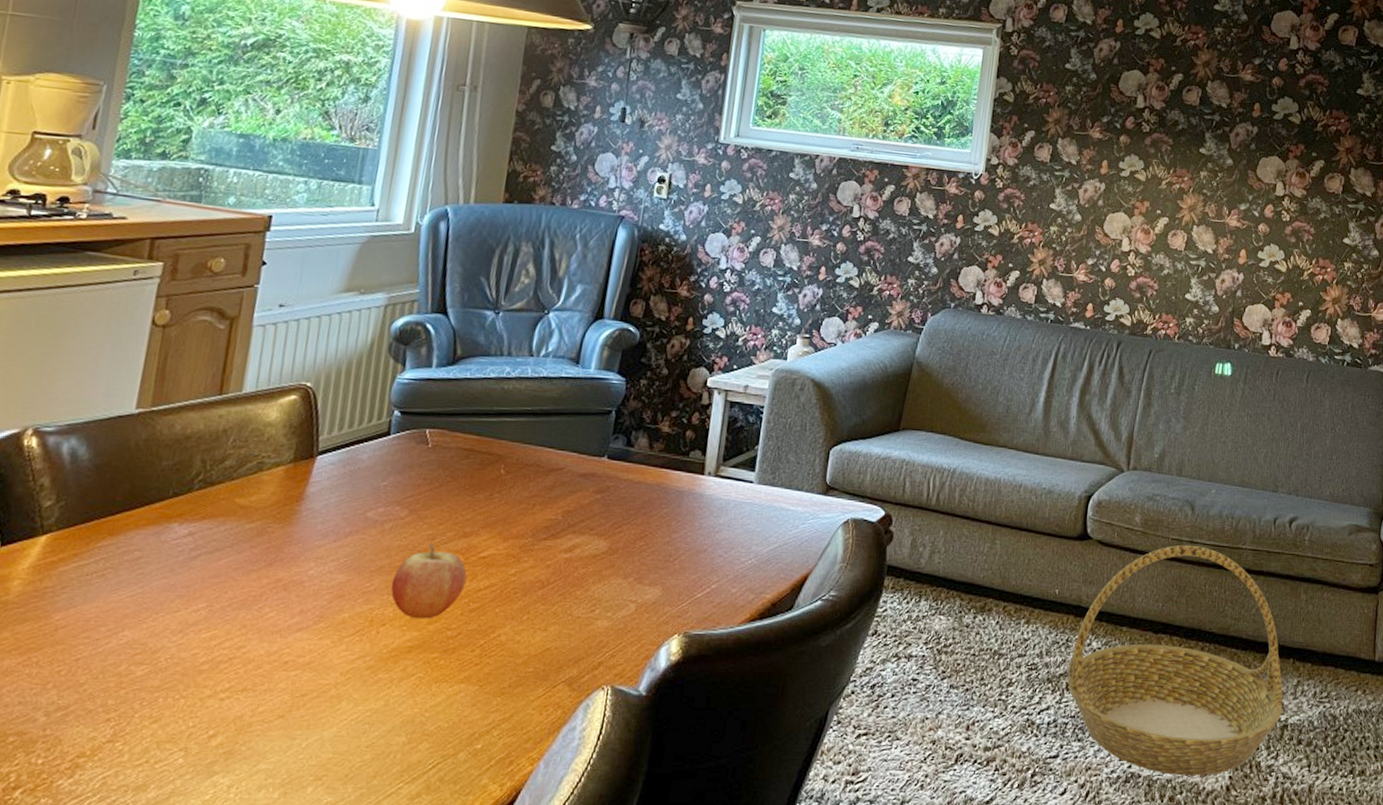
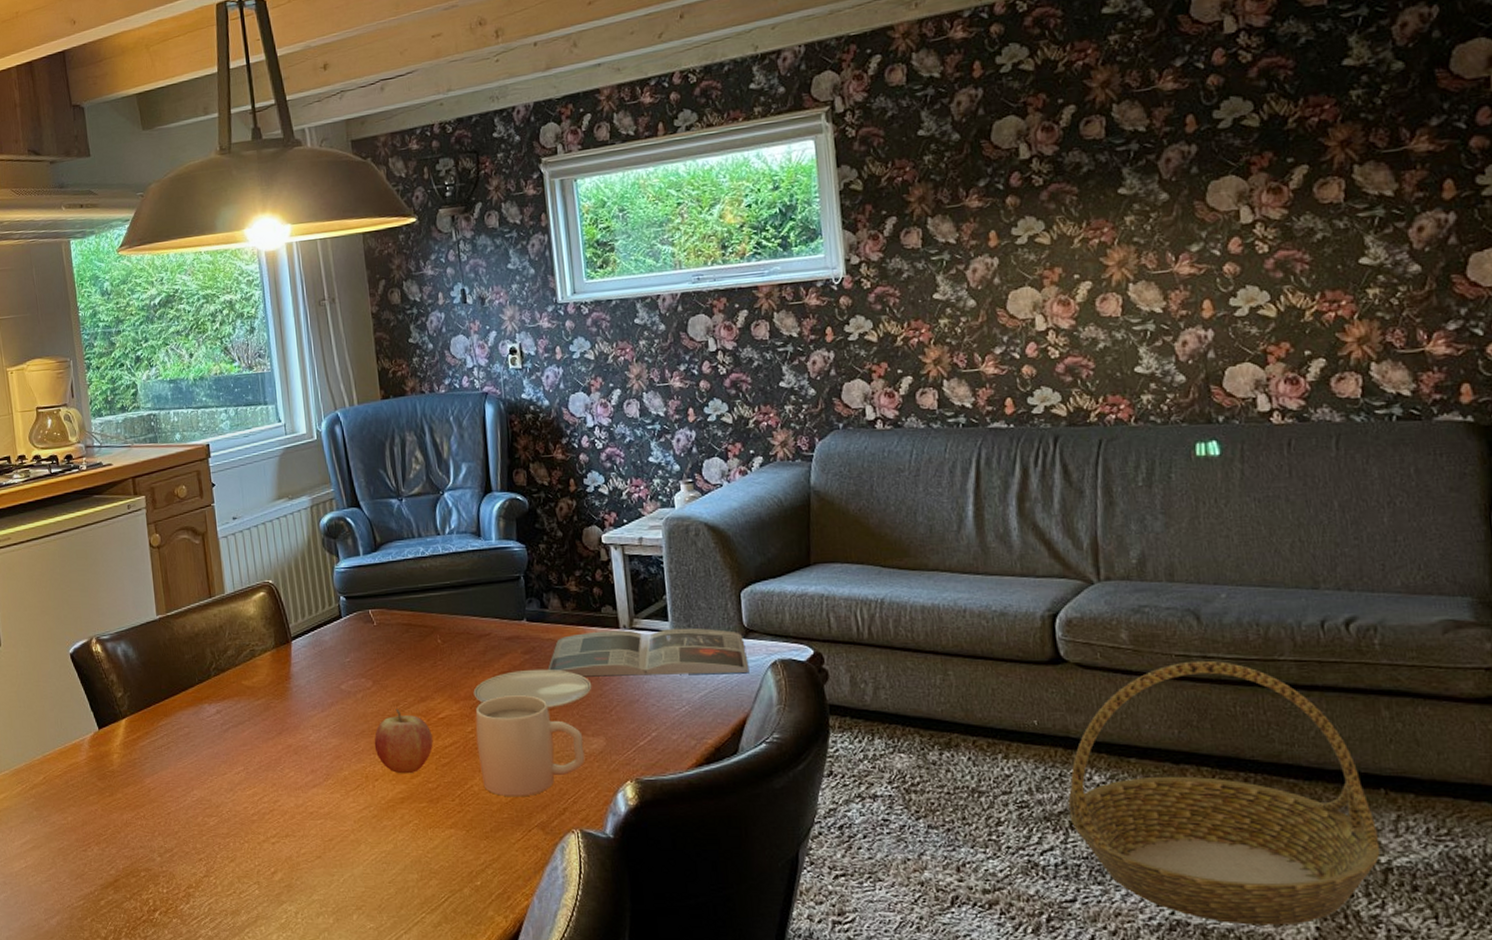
mug: none [513,536,639,649] -> present [475,695,585,797]
plate: none [527,510,662,555] -> present [473,669,592,710]
magazine: none [618,475,823,529] -> present [548,628,749,677]

